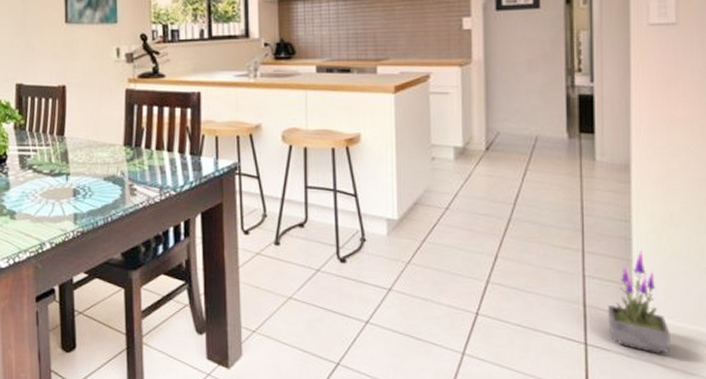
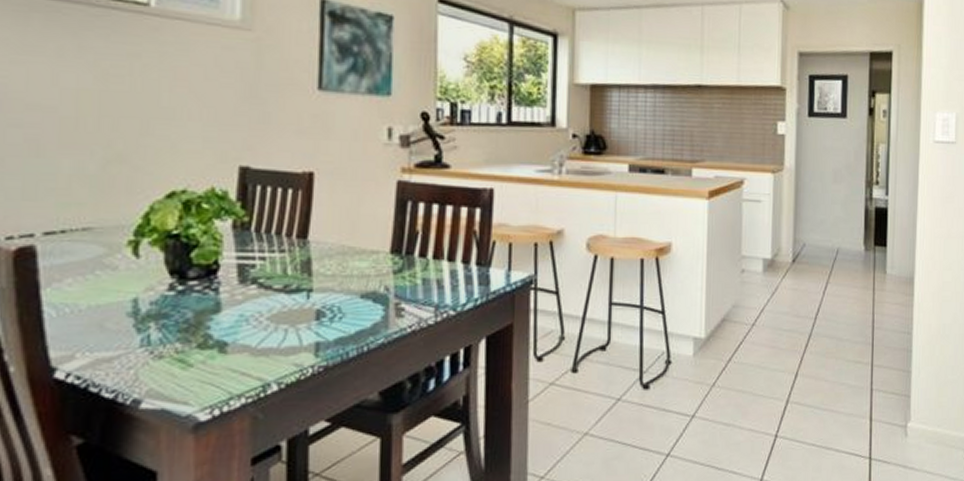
potted plant: present [607,250,672,354] -> none [889,361,939,462]

